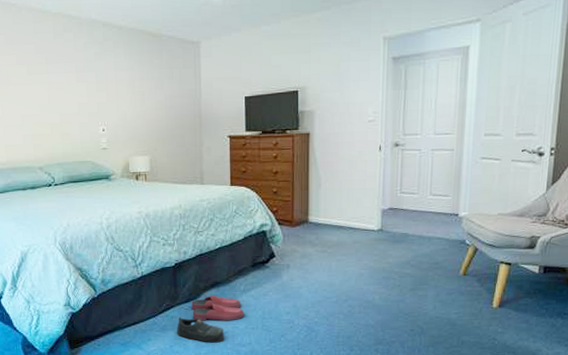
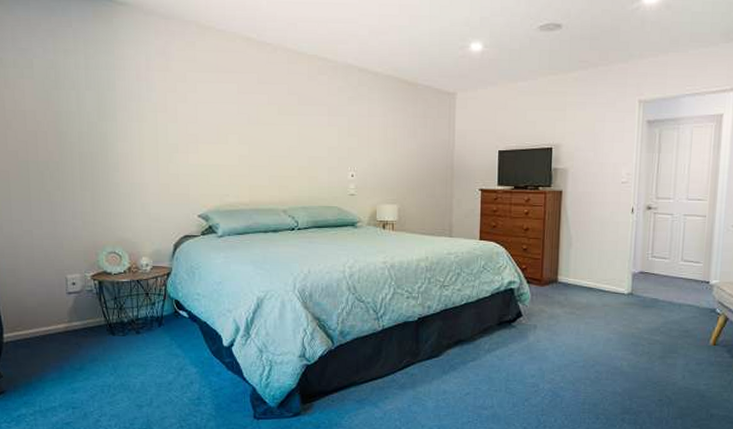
shoe: present [176,316,224,343] -> none [415,374,466,404]
slippers: present [192,295,245,321] -> none [433,353,489,382]

